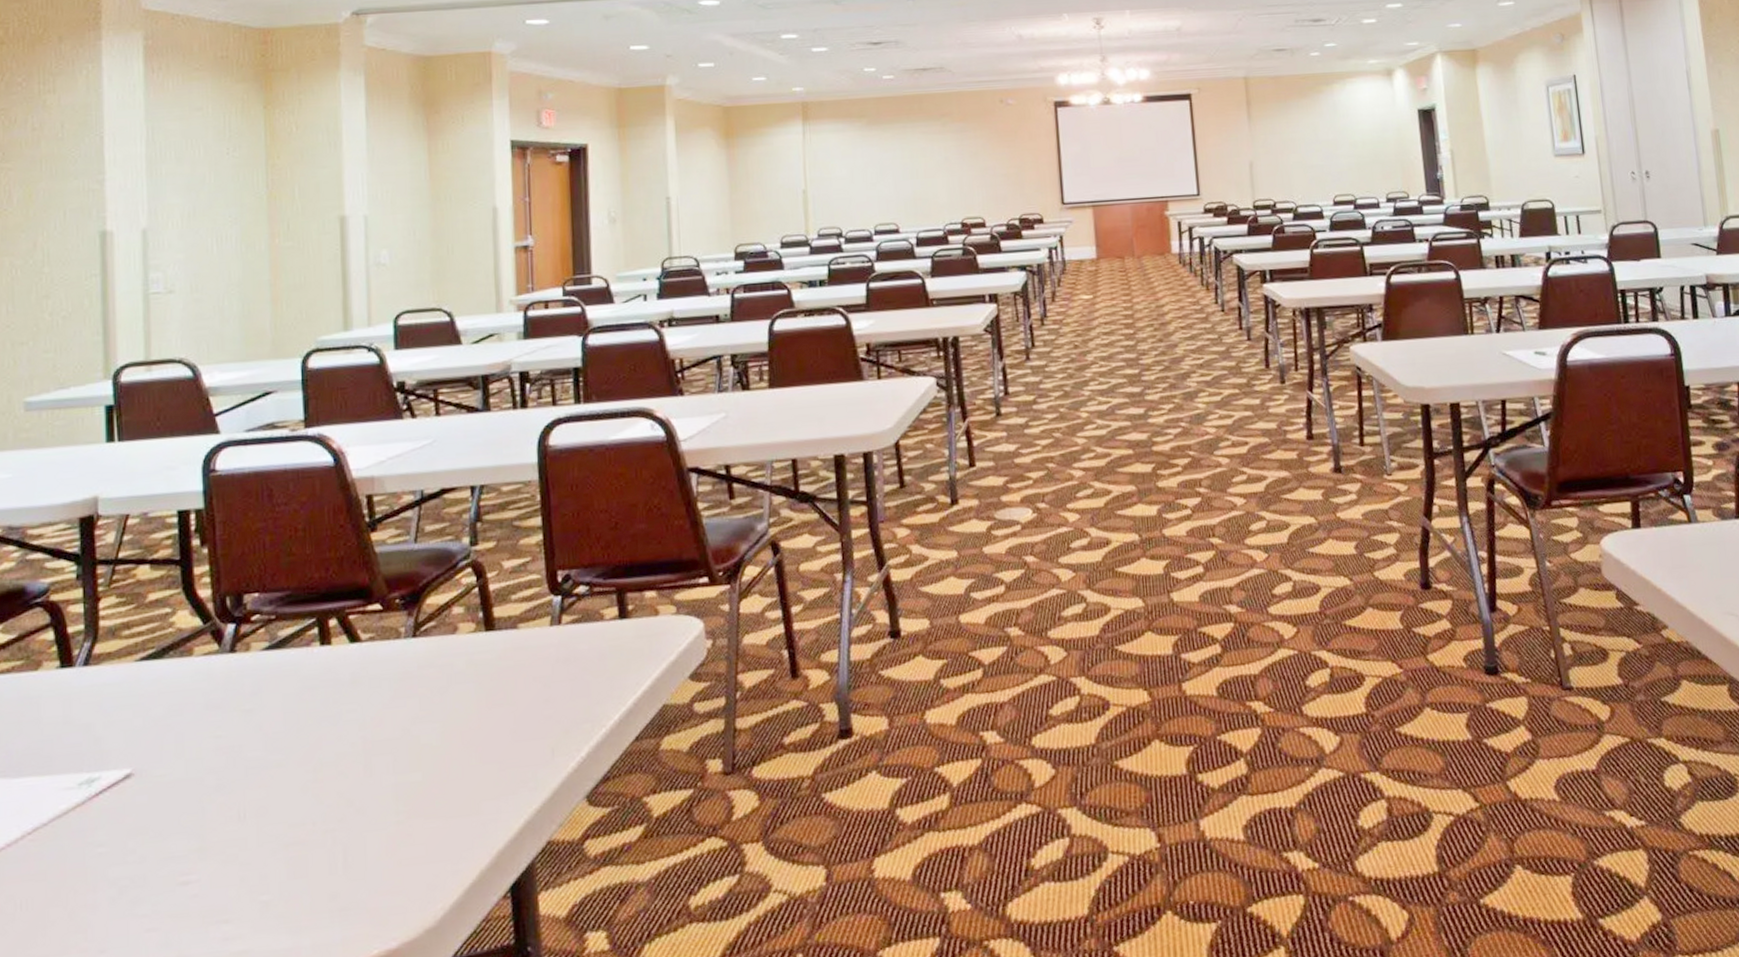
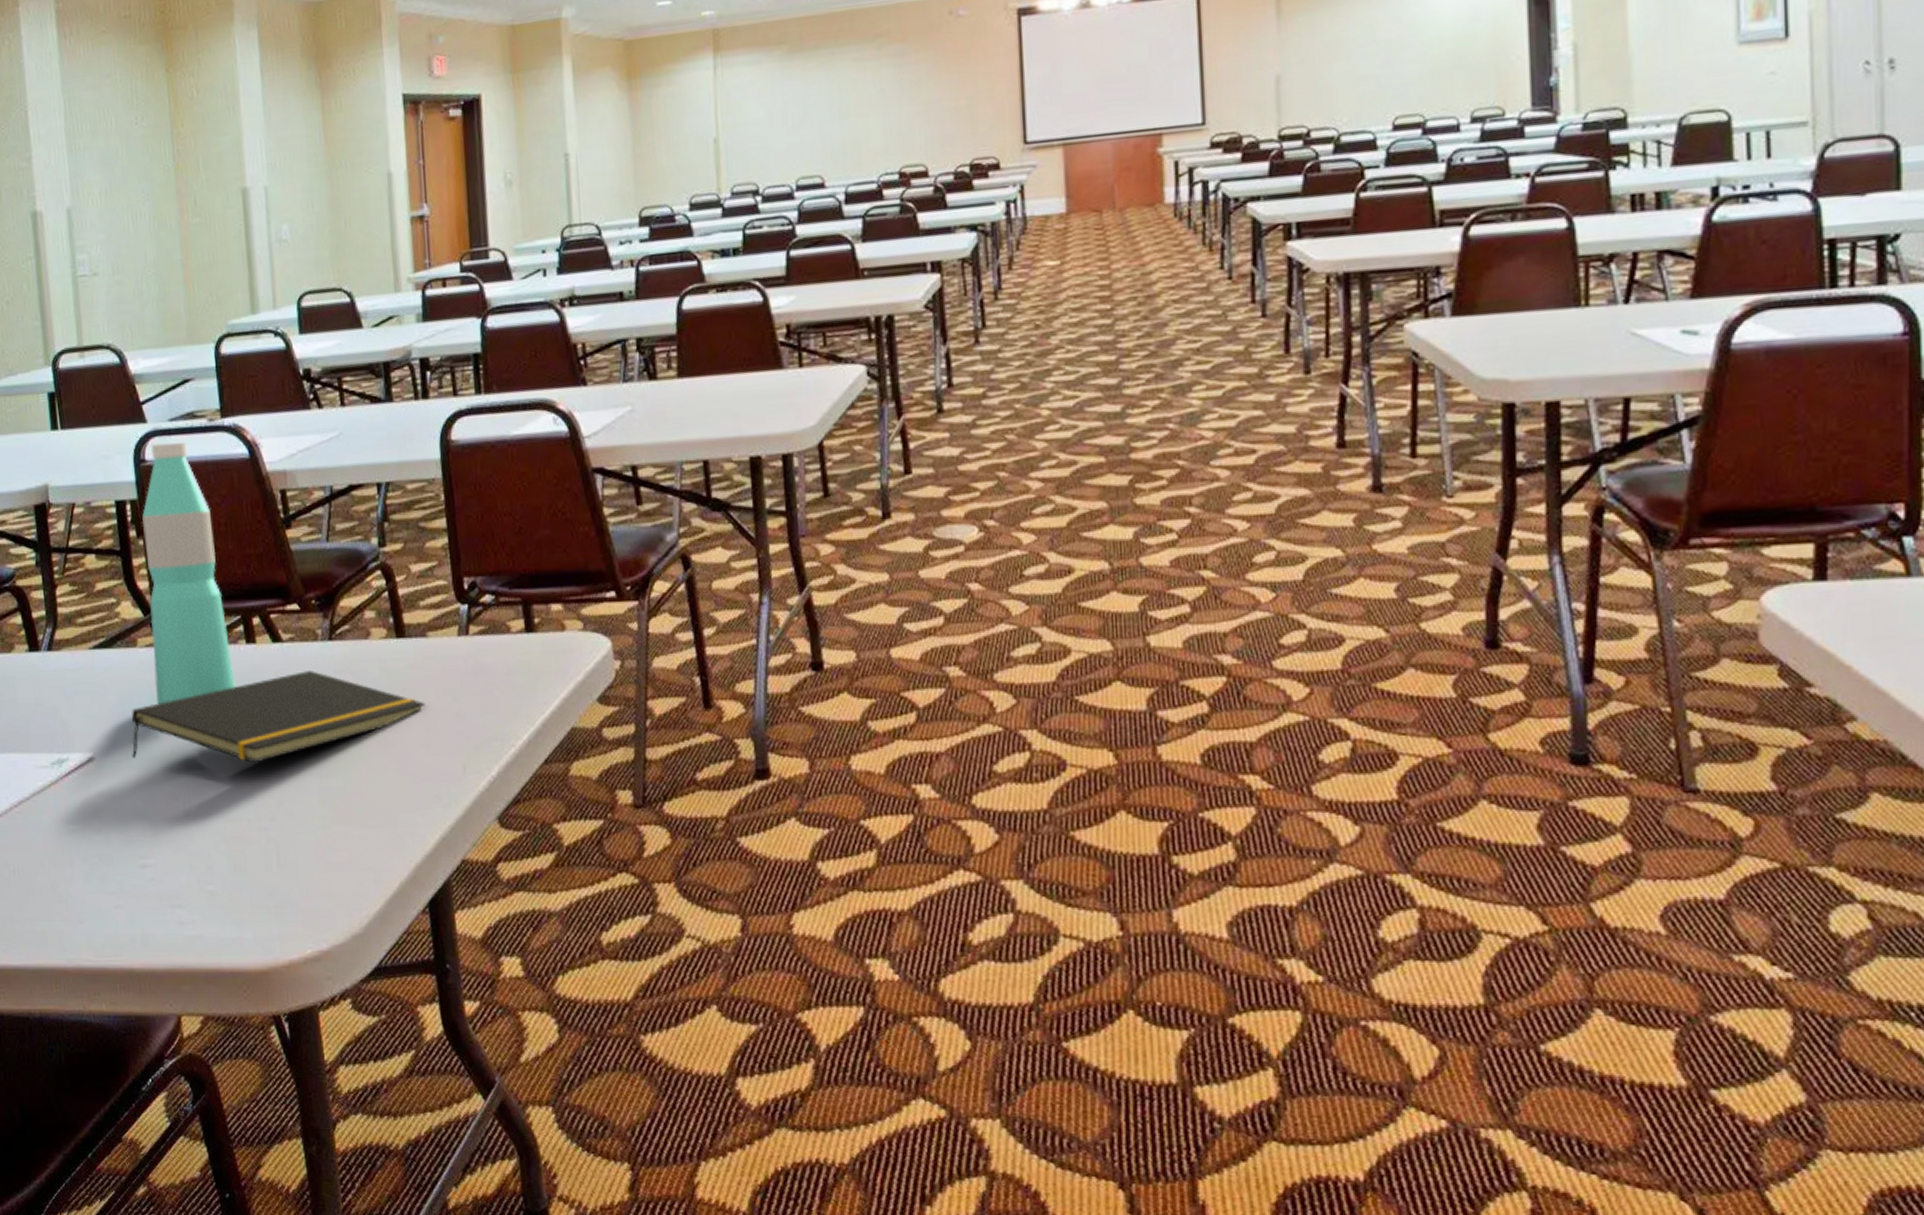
notepad: none [179,668,514,771] -> present [131,671,425,763]
water bottle: none [207,452,306,713] -> present [142,442,236,704]

